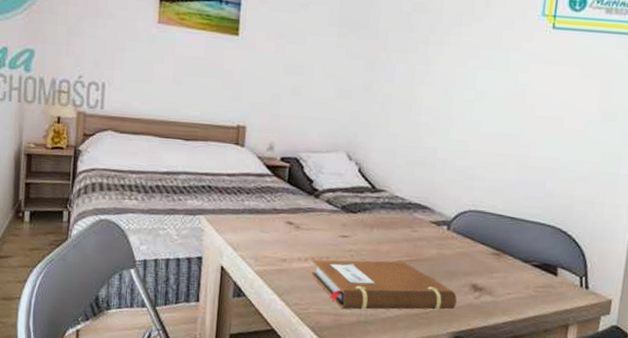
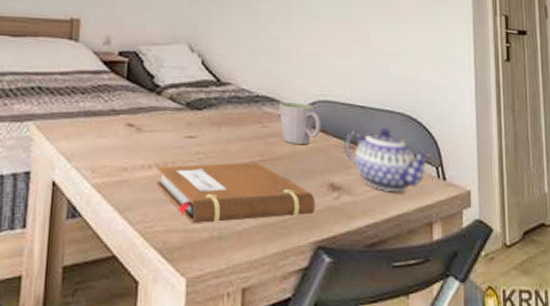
mug: none [429,210,470,249] -> present [279,102,321,144]
teapot: none [490,238,577,296] -> present [345,128,431,191]

